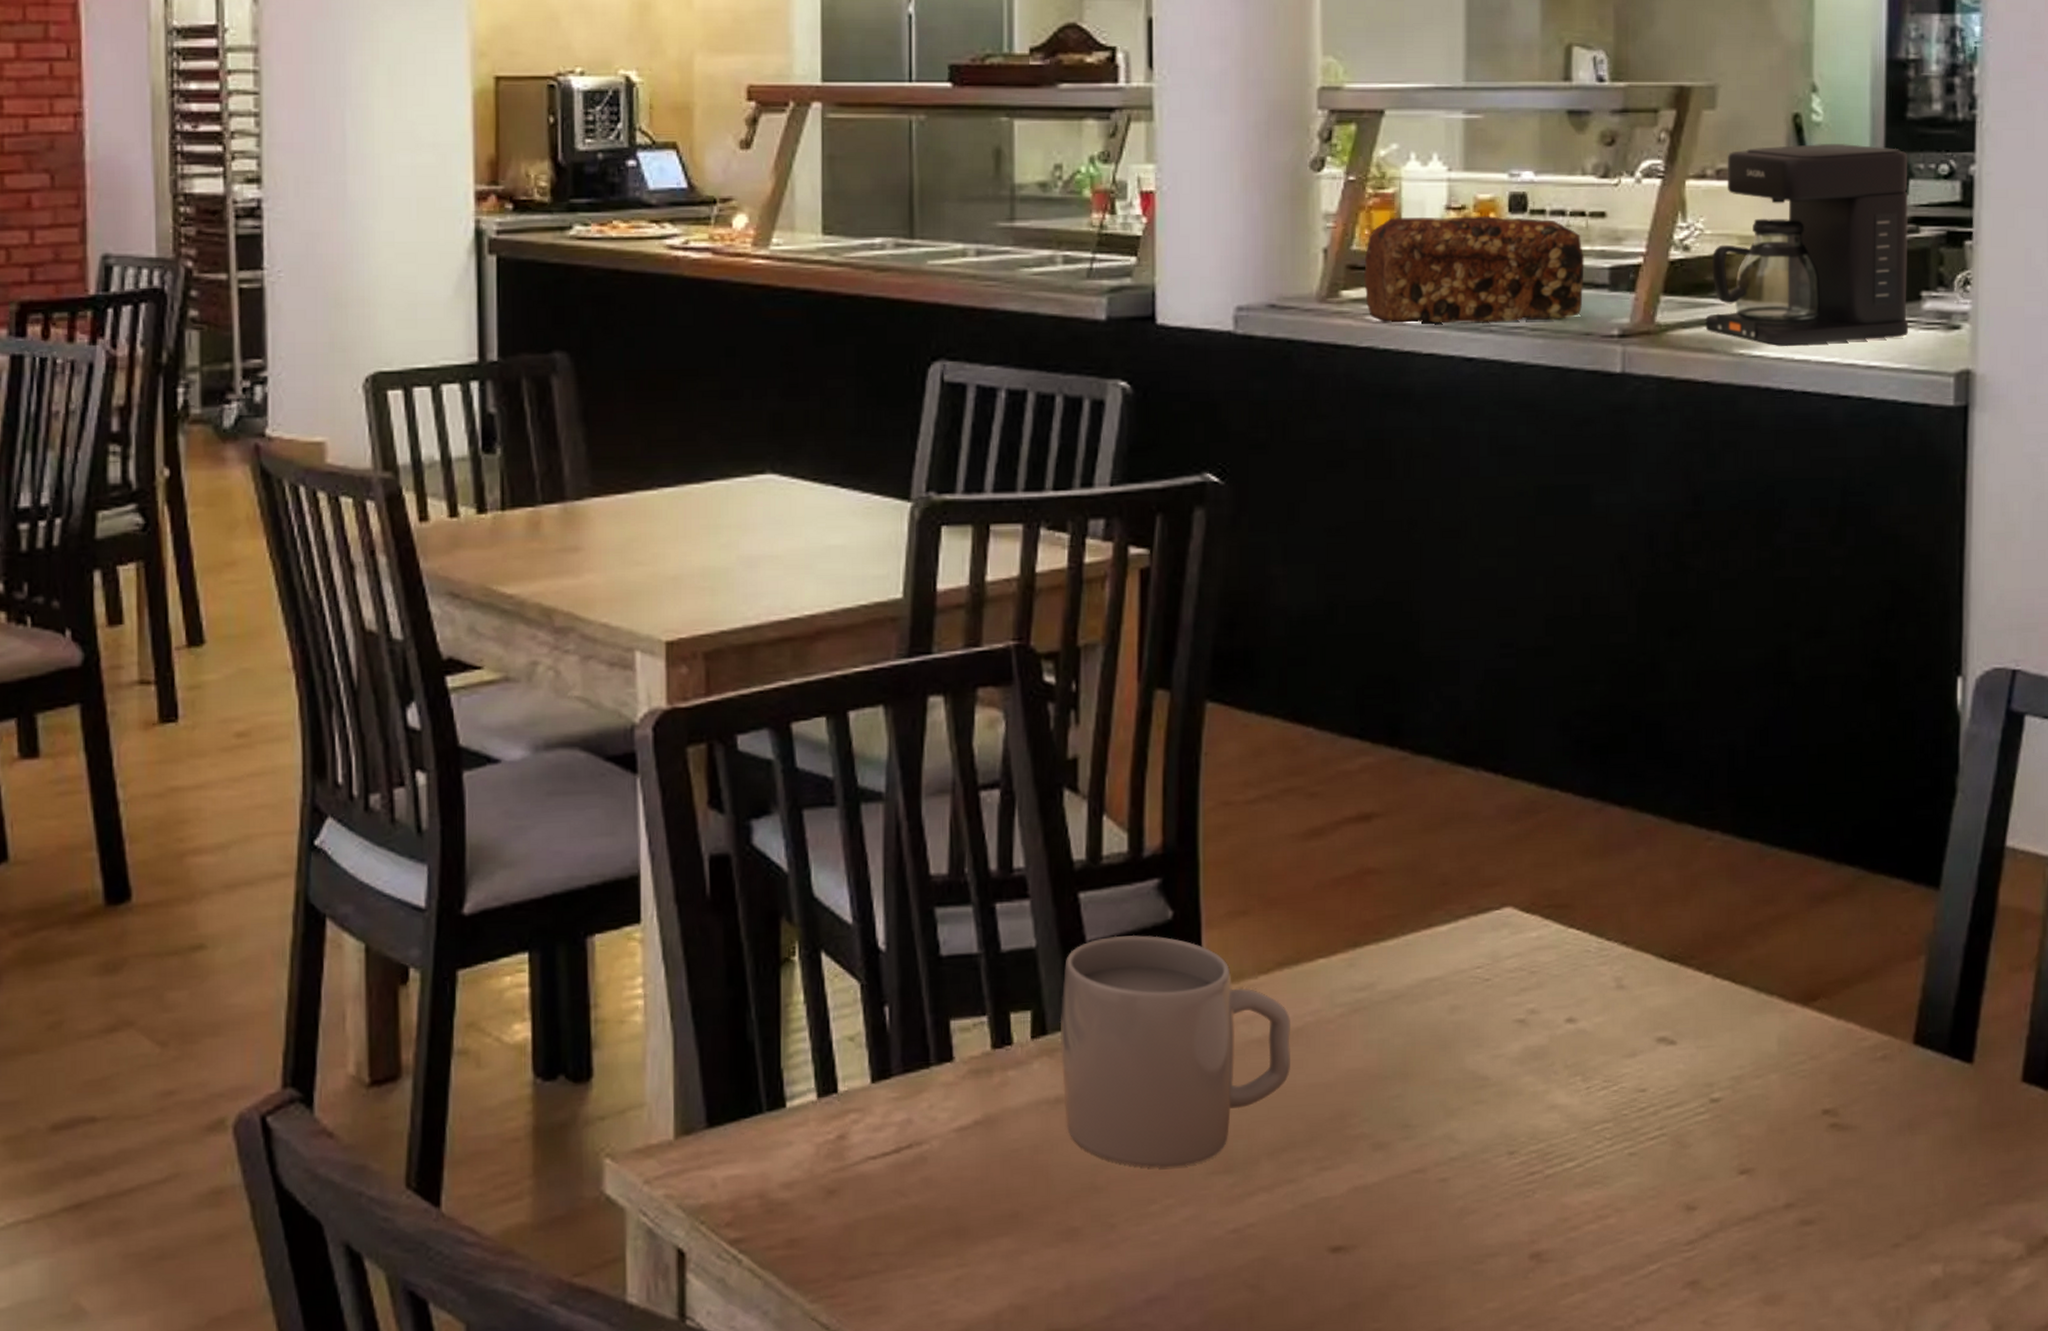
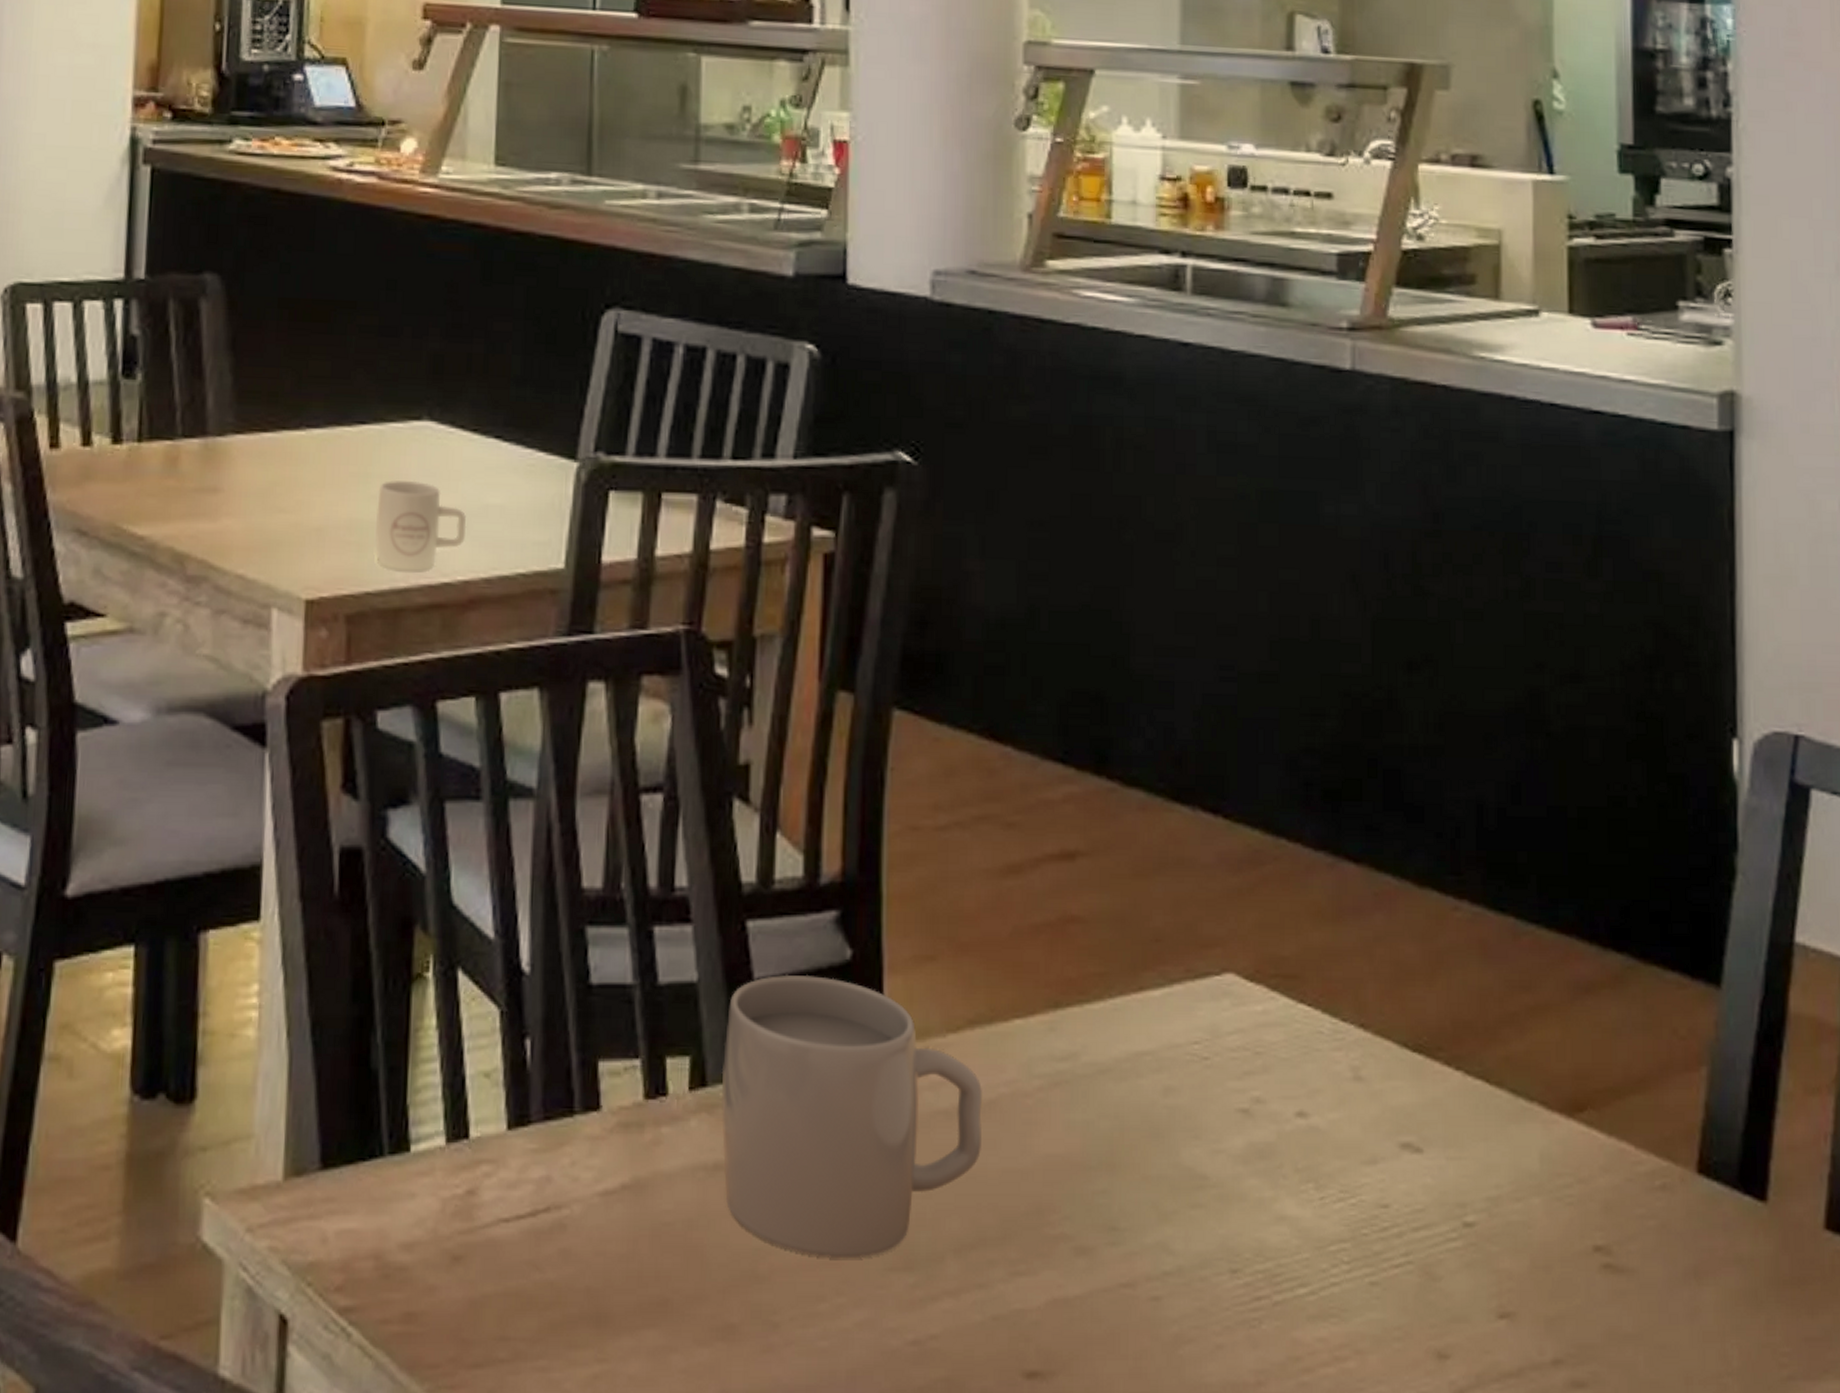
mug: none [726,528,811,612] -> present [375,480,467,574]
bread loaf: present [1363,215,1584,324] -> none [1070,184,1310,308]
coffee maker: present [1705,144,1909,347] -> none [1442,133,1666,353]

